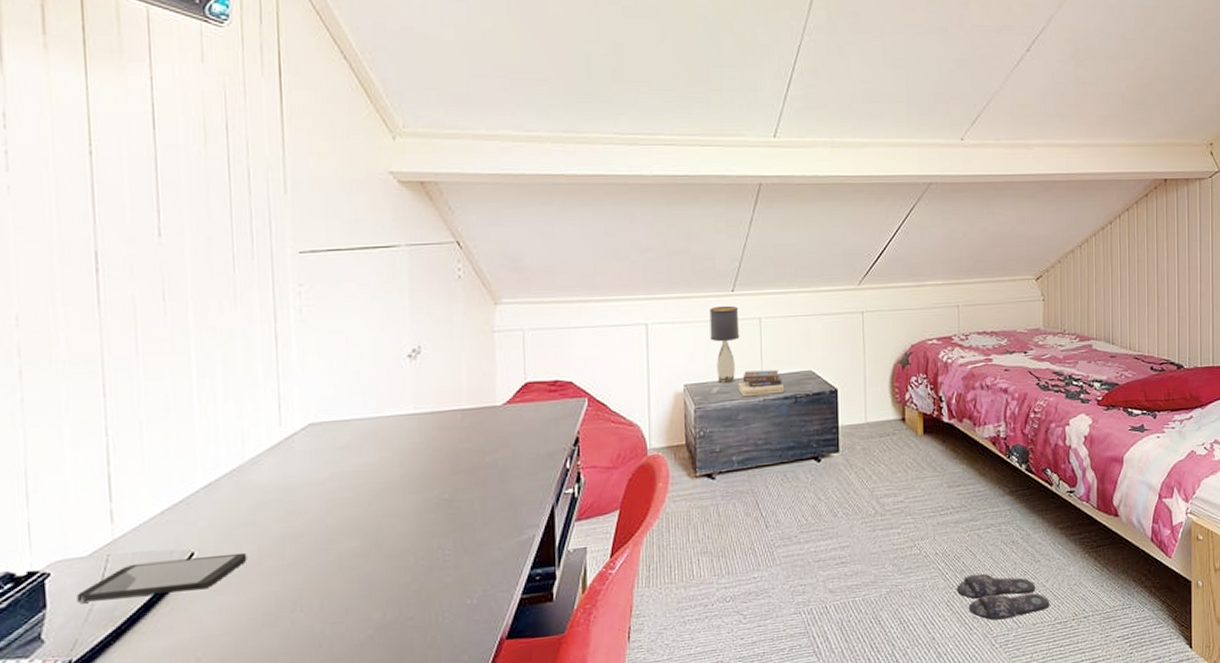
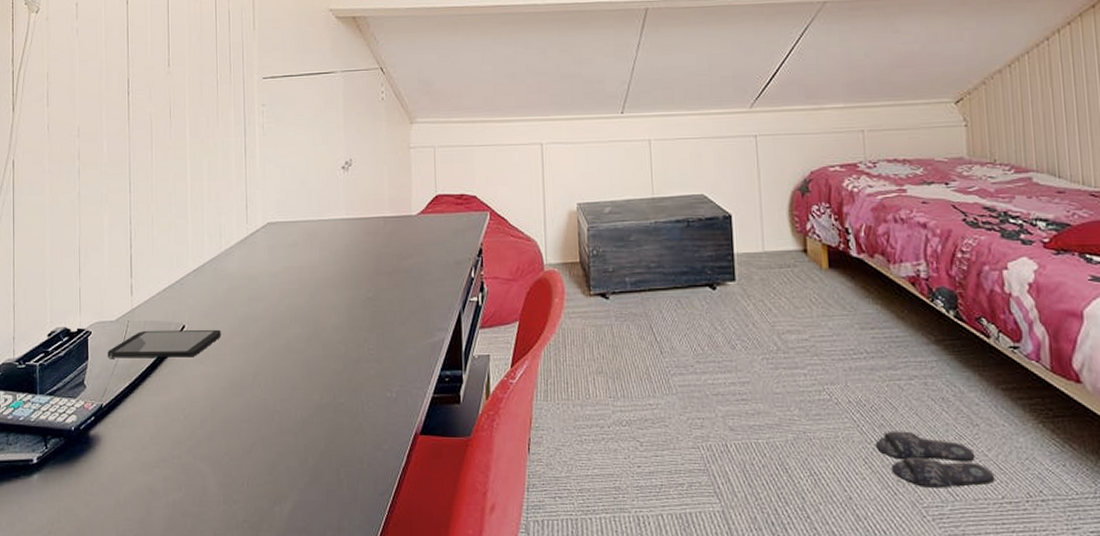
table lamp: present [709,305,740,383] -> none [600,127,630,203]
books: present [738,369,785,397] -> none [629,192,677,219]

